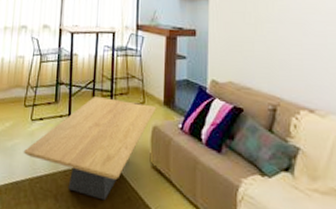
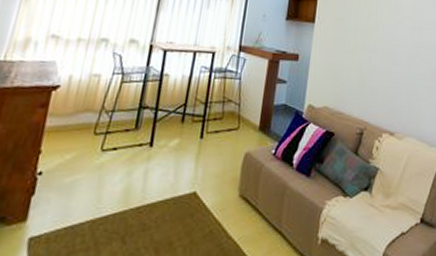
coffee table: present [23,97,157,201] -> none [85,122,251,237]

